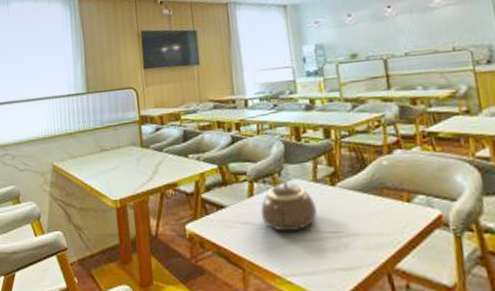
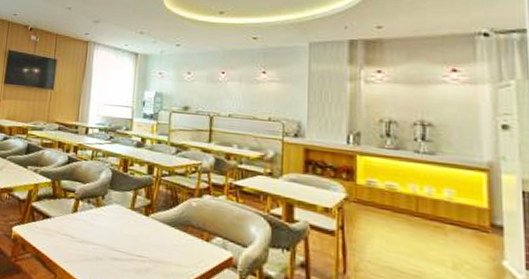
teapot: present [260,181,317,232] -> none [80,204,129,250]

